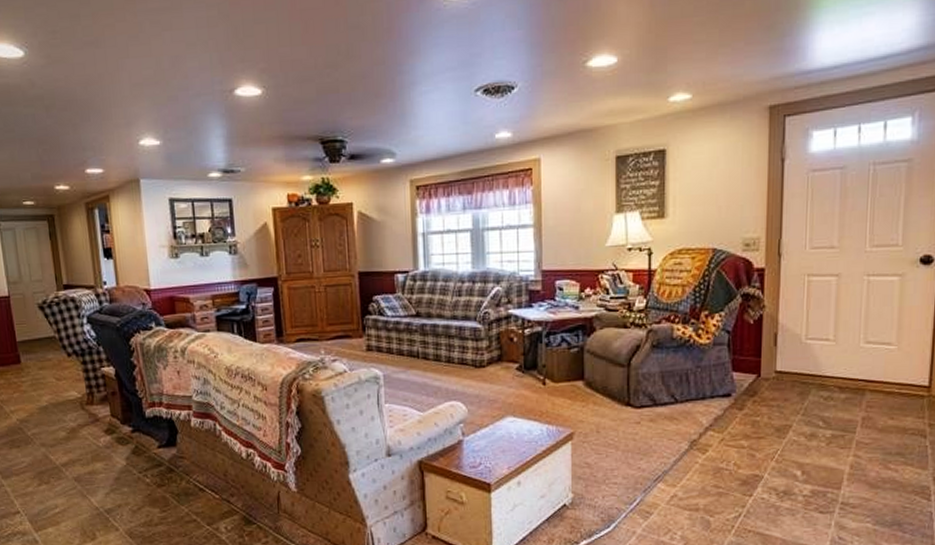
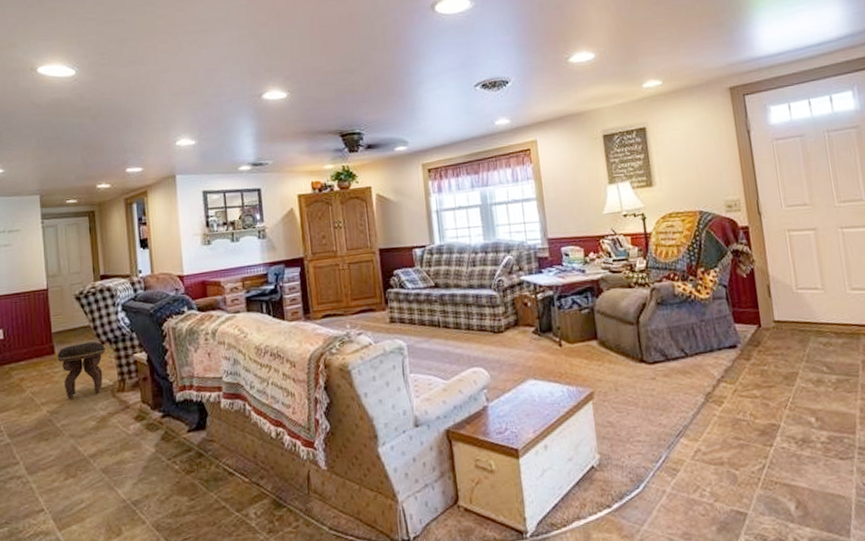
footstool: none [23,353,72,410] -> present [57,341,106,400]

